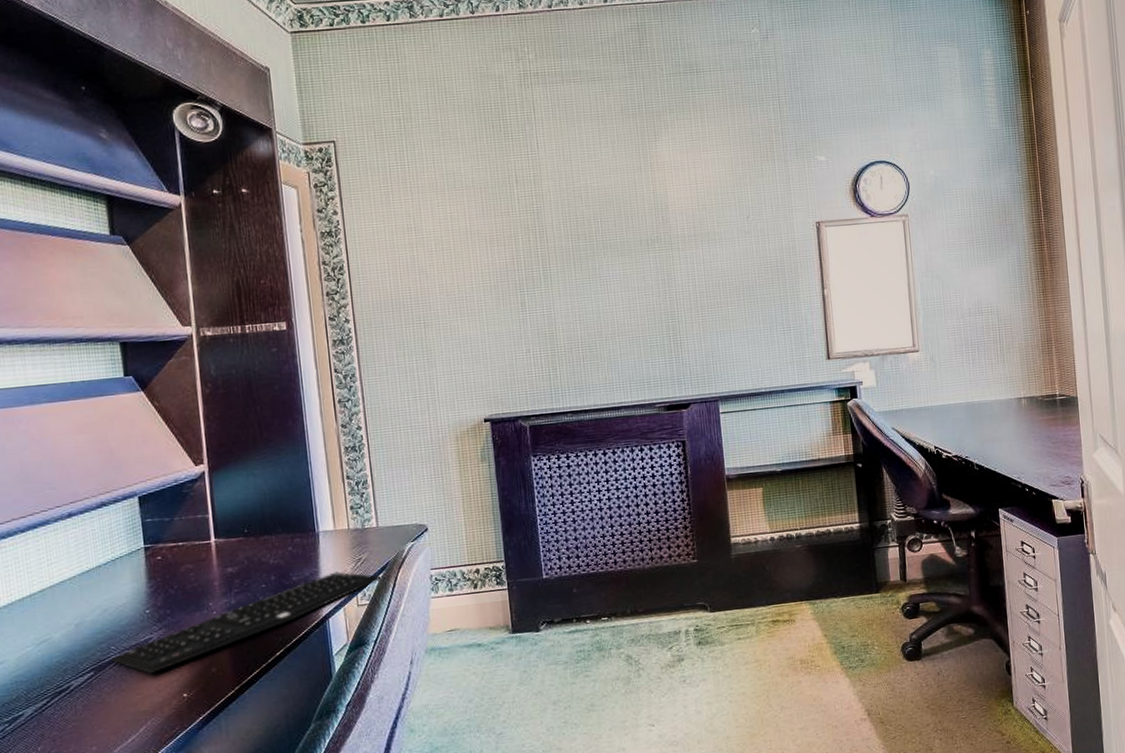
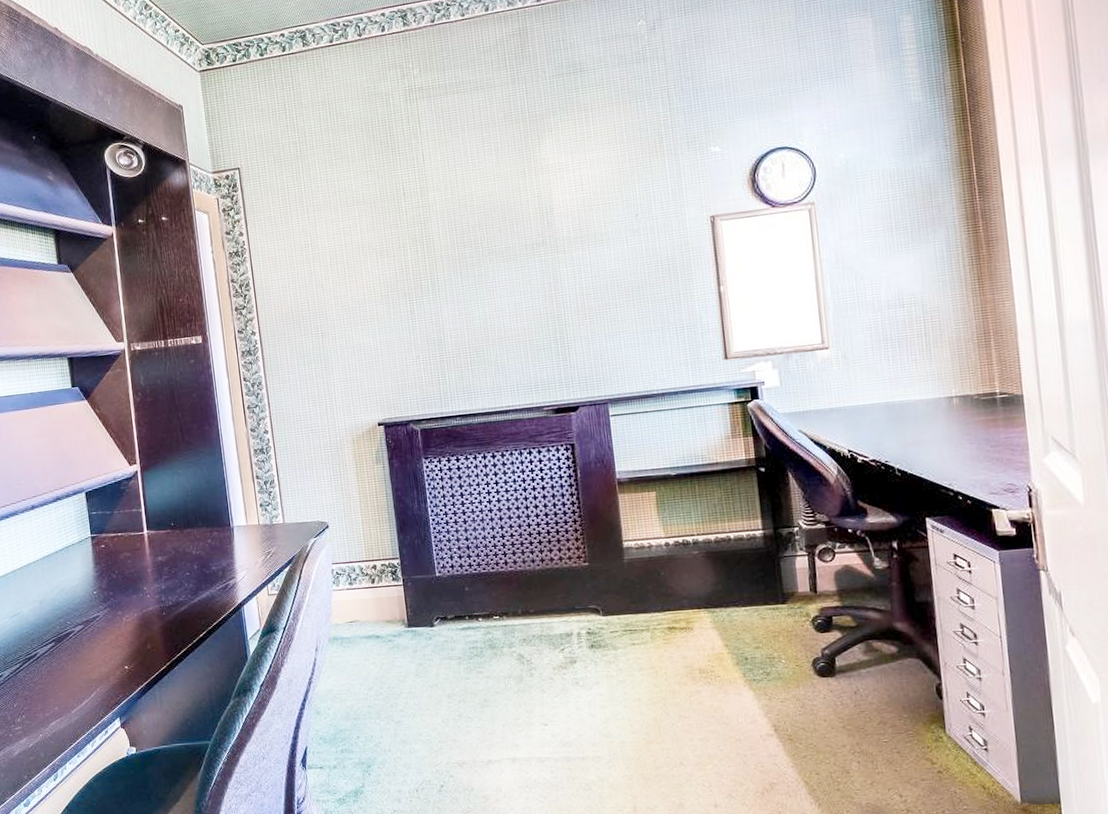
keyboard: present [110,571,384,675] -> none [66,563,291,648]

